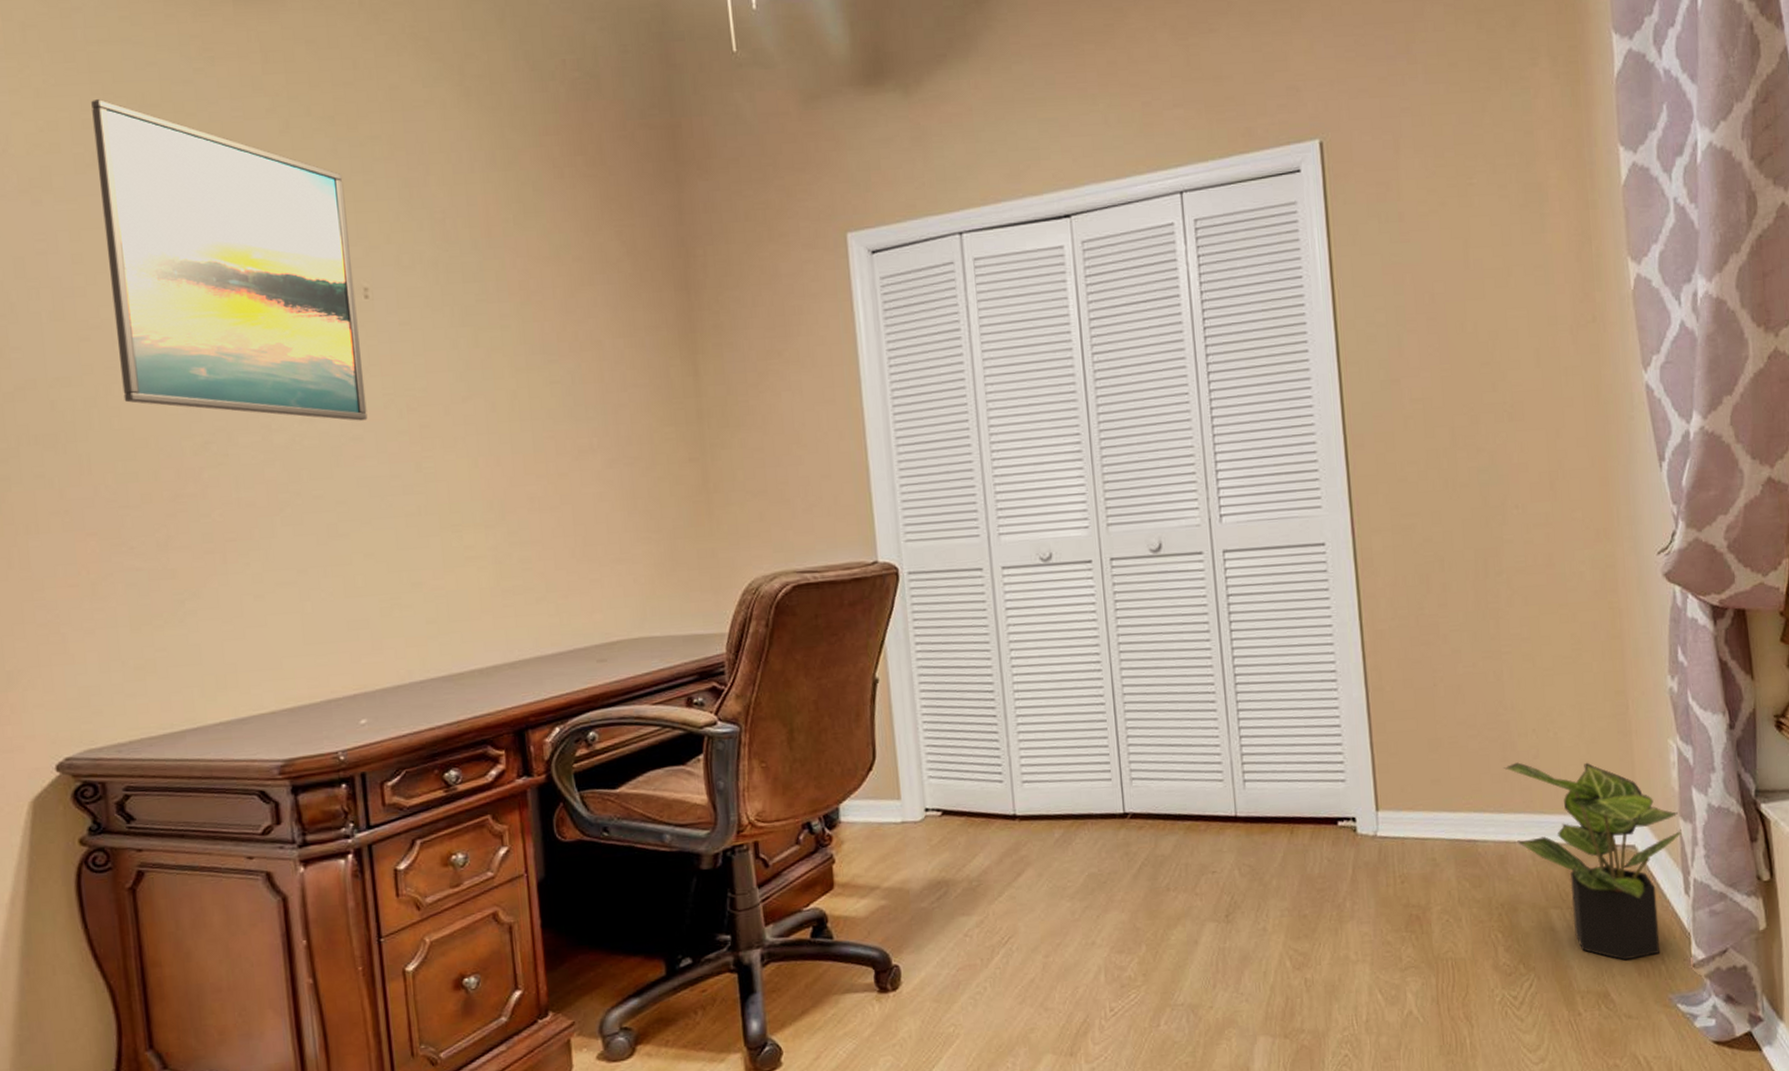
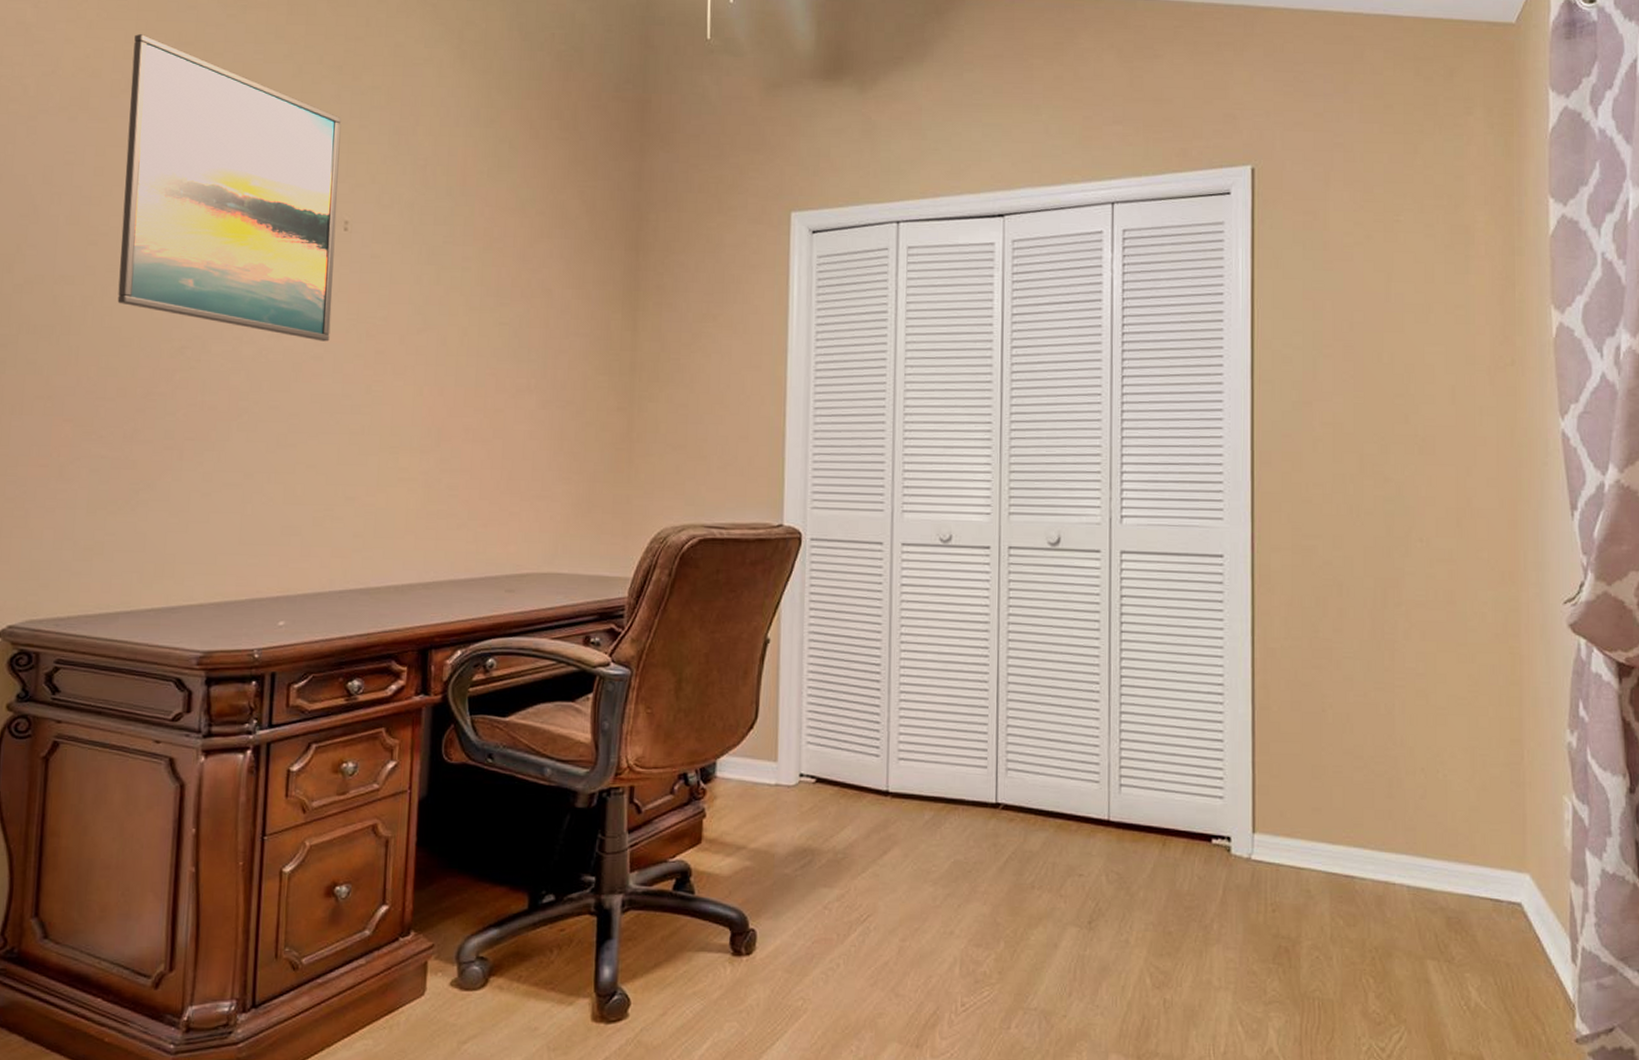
potted plant: present [1504,762,1682,961] -> none [1389,801,1572,1025]

